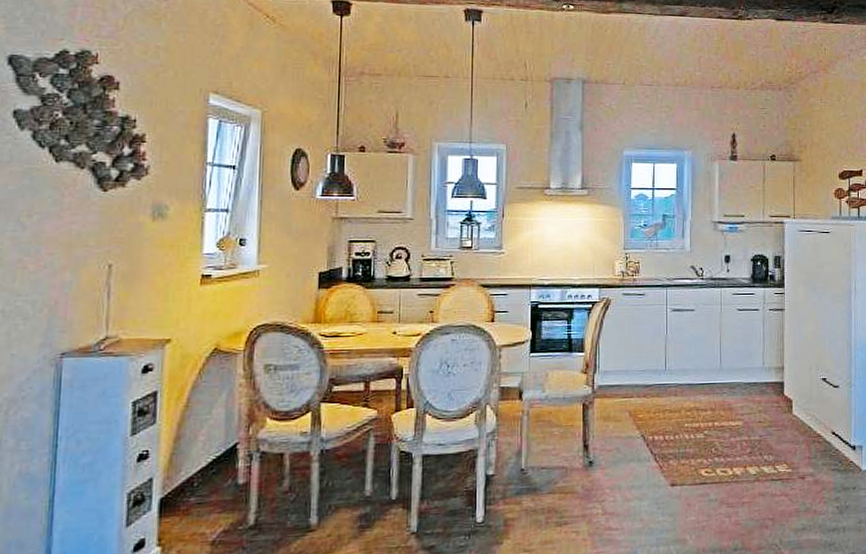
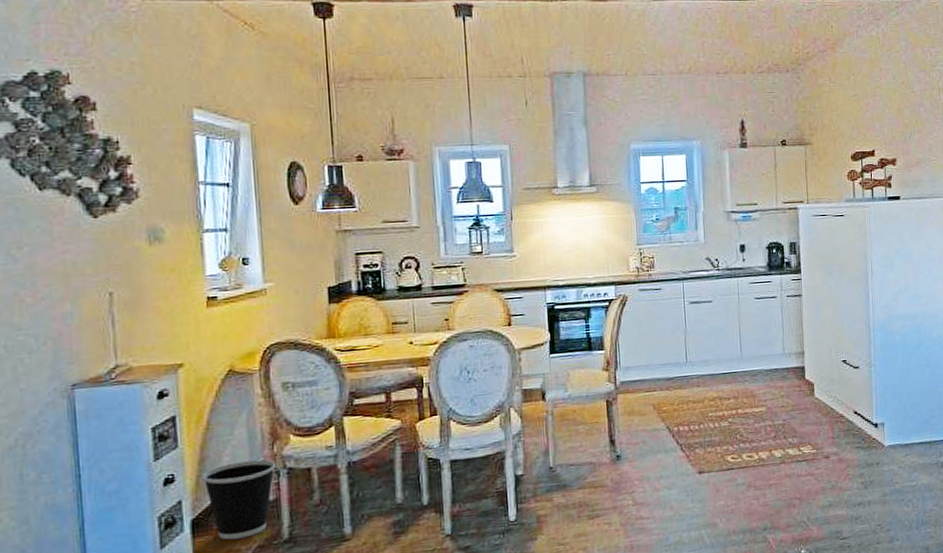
wastebasket: none [176,441,249,522] -> present [202,459,275,540]

